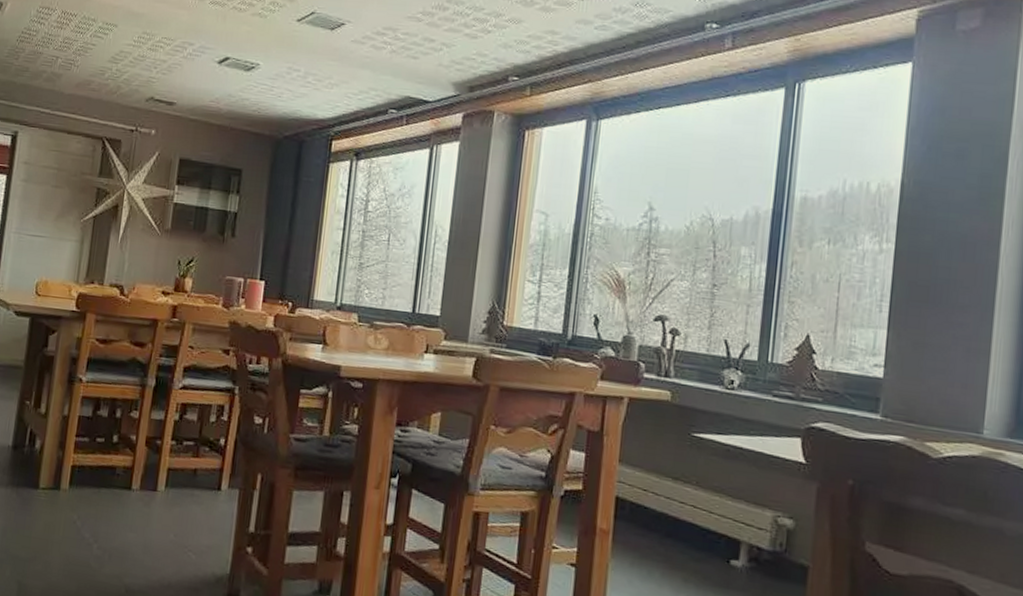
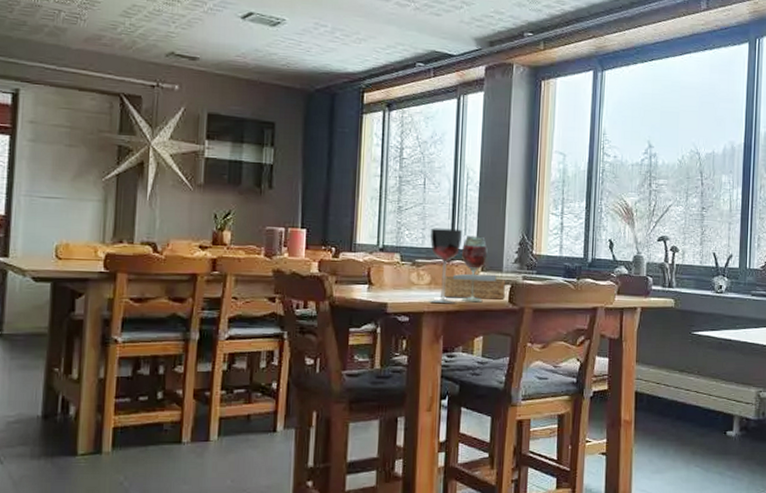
wineglass: none [385,288,427,373] -> present [429,228,463,303]
napkin holder: none [399,340,470,374] -> present [441,273,505,300]
wineglass: none [420,299,453,375] -> present [461,235,488,303]

